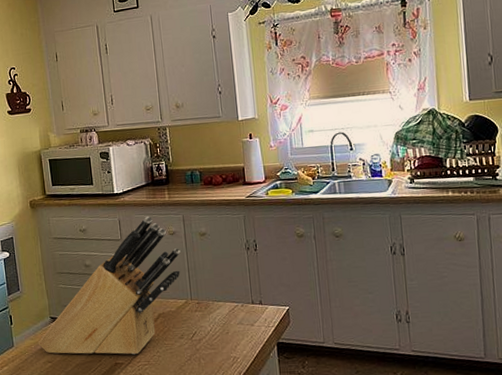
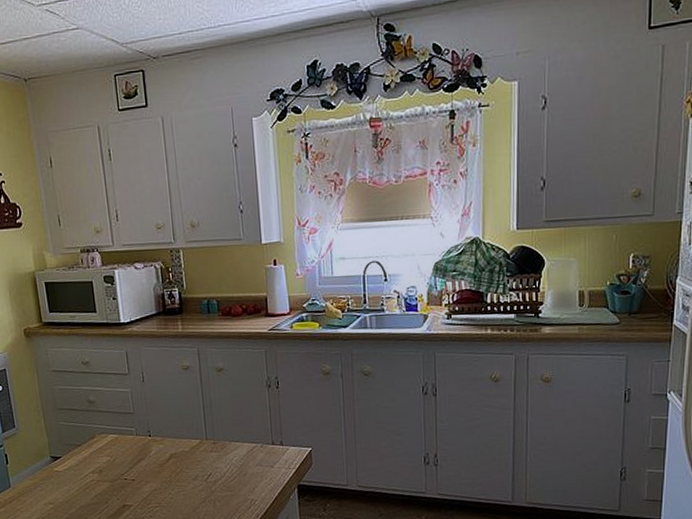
knife block: present [38,216,181,355] -> none [37,348,195,497]

